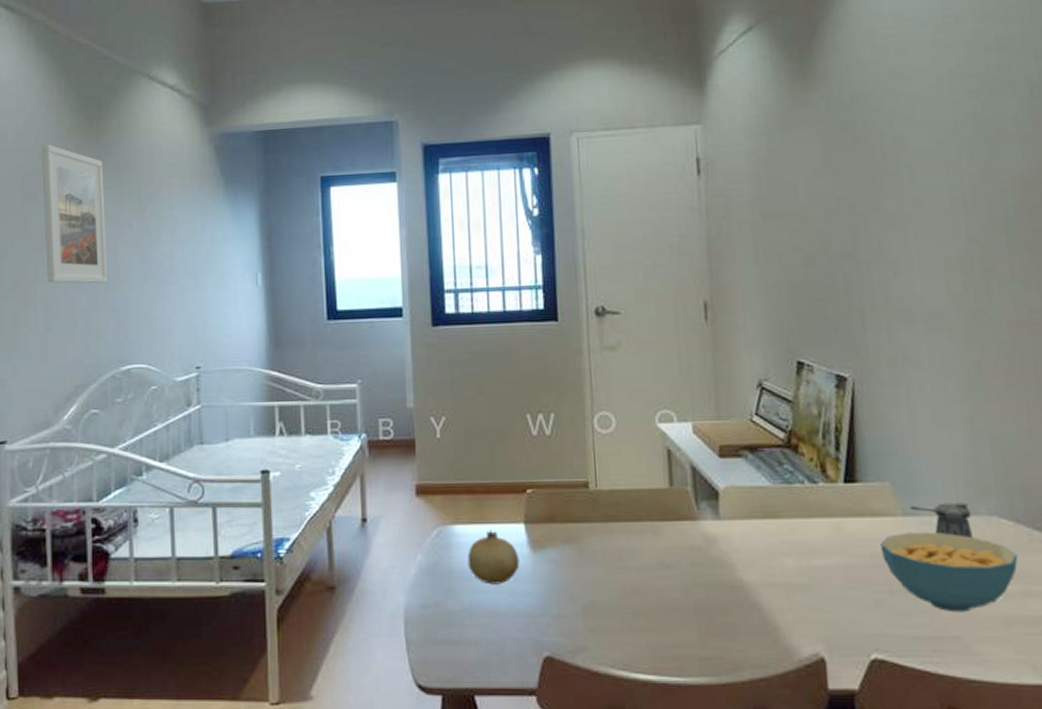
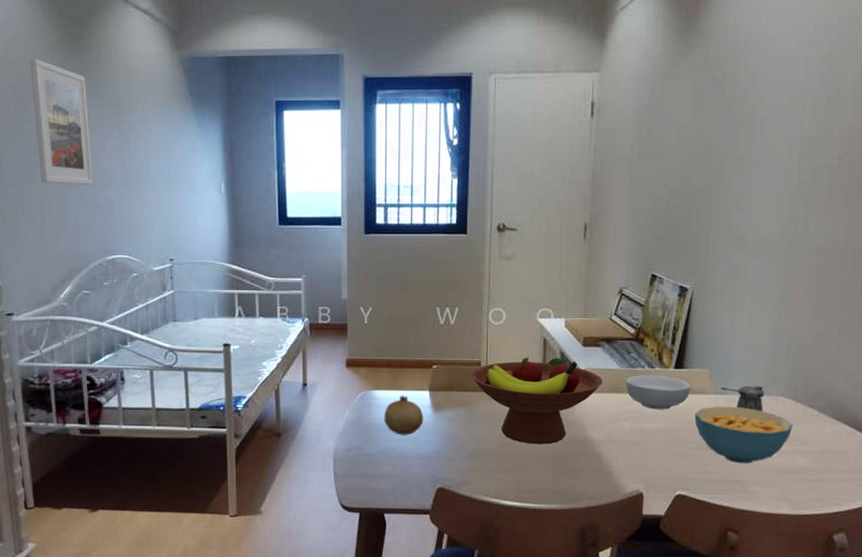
fruit bowl: none [577,473,751,592] -> present [471,357,603,445]
cereal bowl: none [781,492,870,540] -> present [625,375,691,410]

